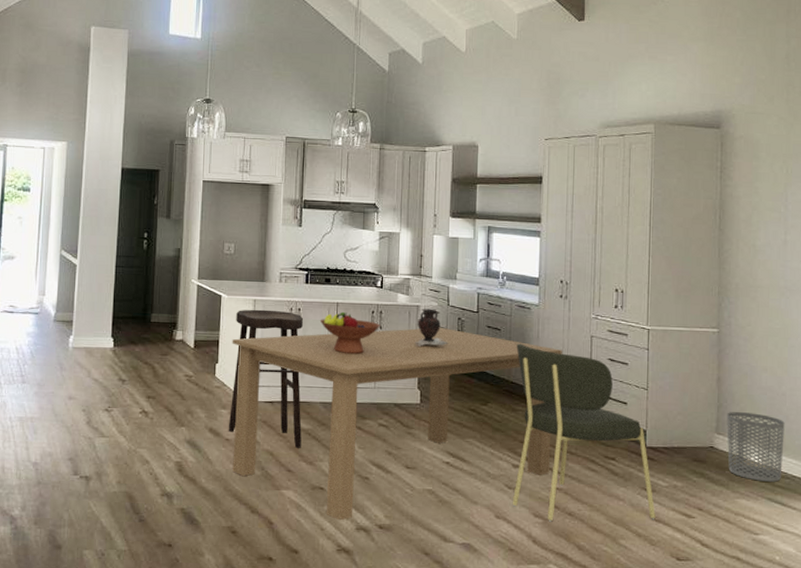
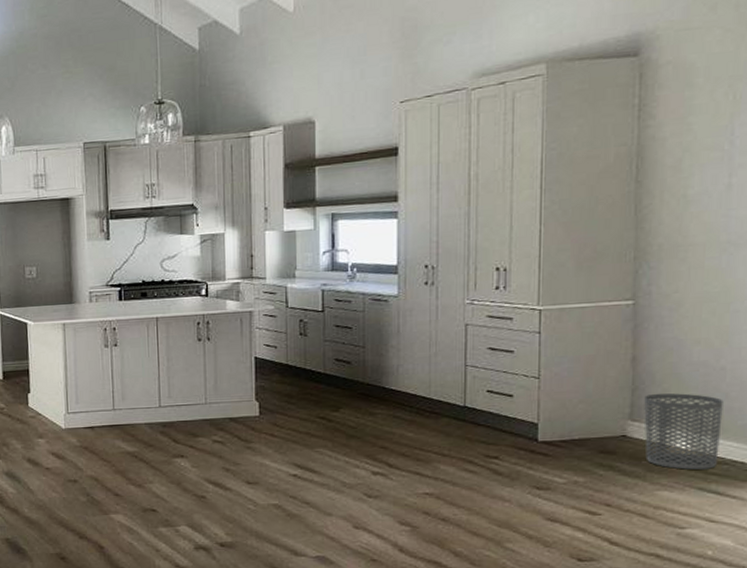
stool: present [228,309,304,448] -> none [45,332,128,472]
dining table: present [232,327,562,520] -> none [43,332,429,540]
fruit bowl: present [319,311,380,355] -> none [138,326,208,371]
vase: present [415,308,448,348] -> none [249,312,289,357]
dining chair: present [512,343,656,522] -> none [372,340,551,529]

